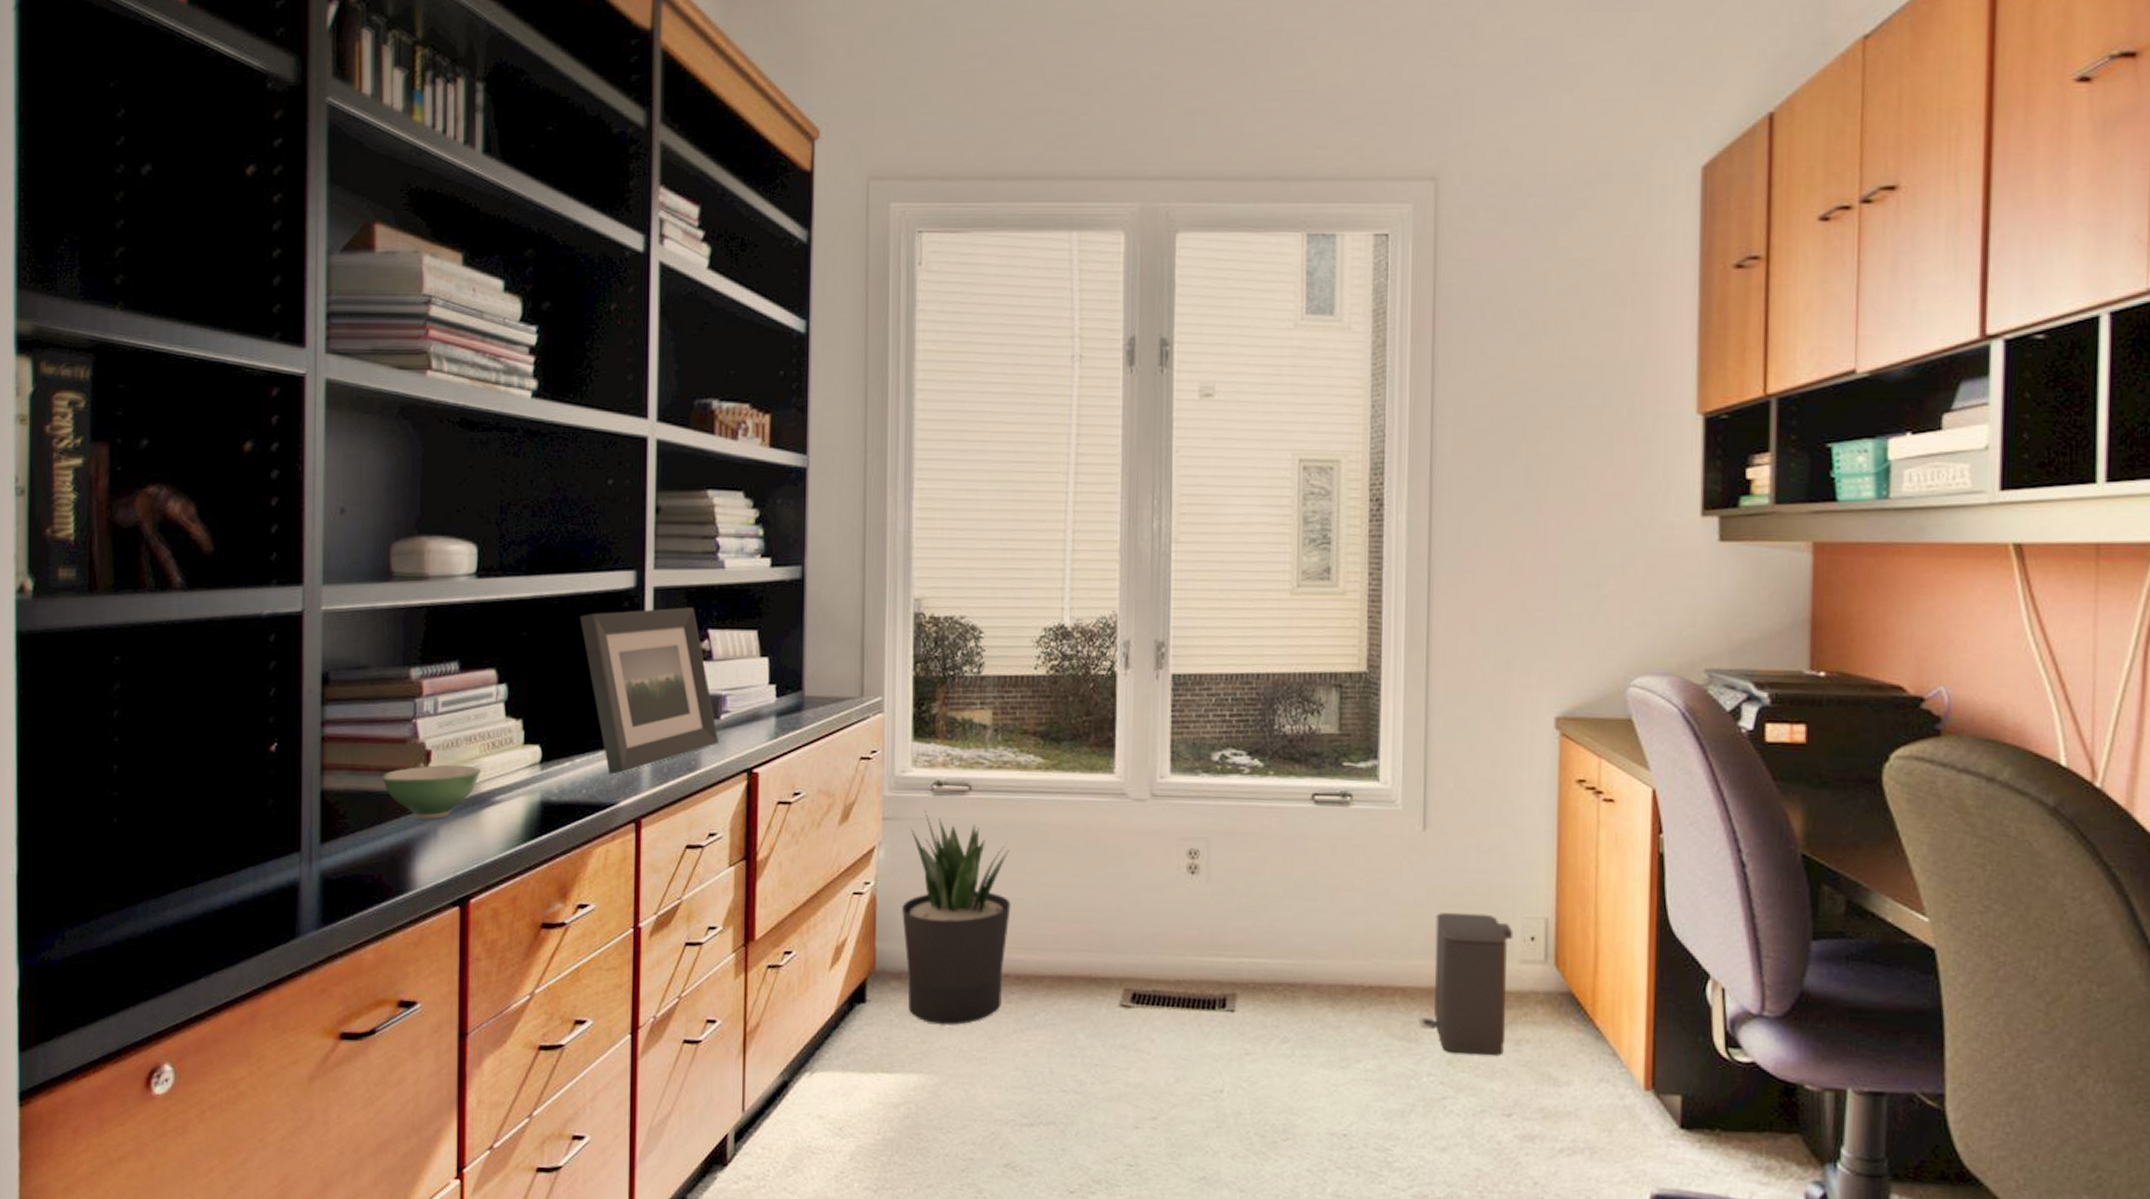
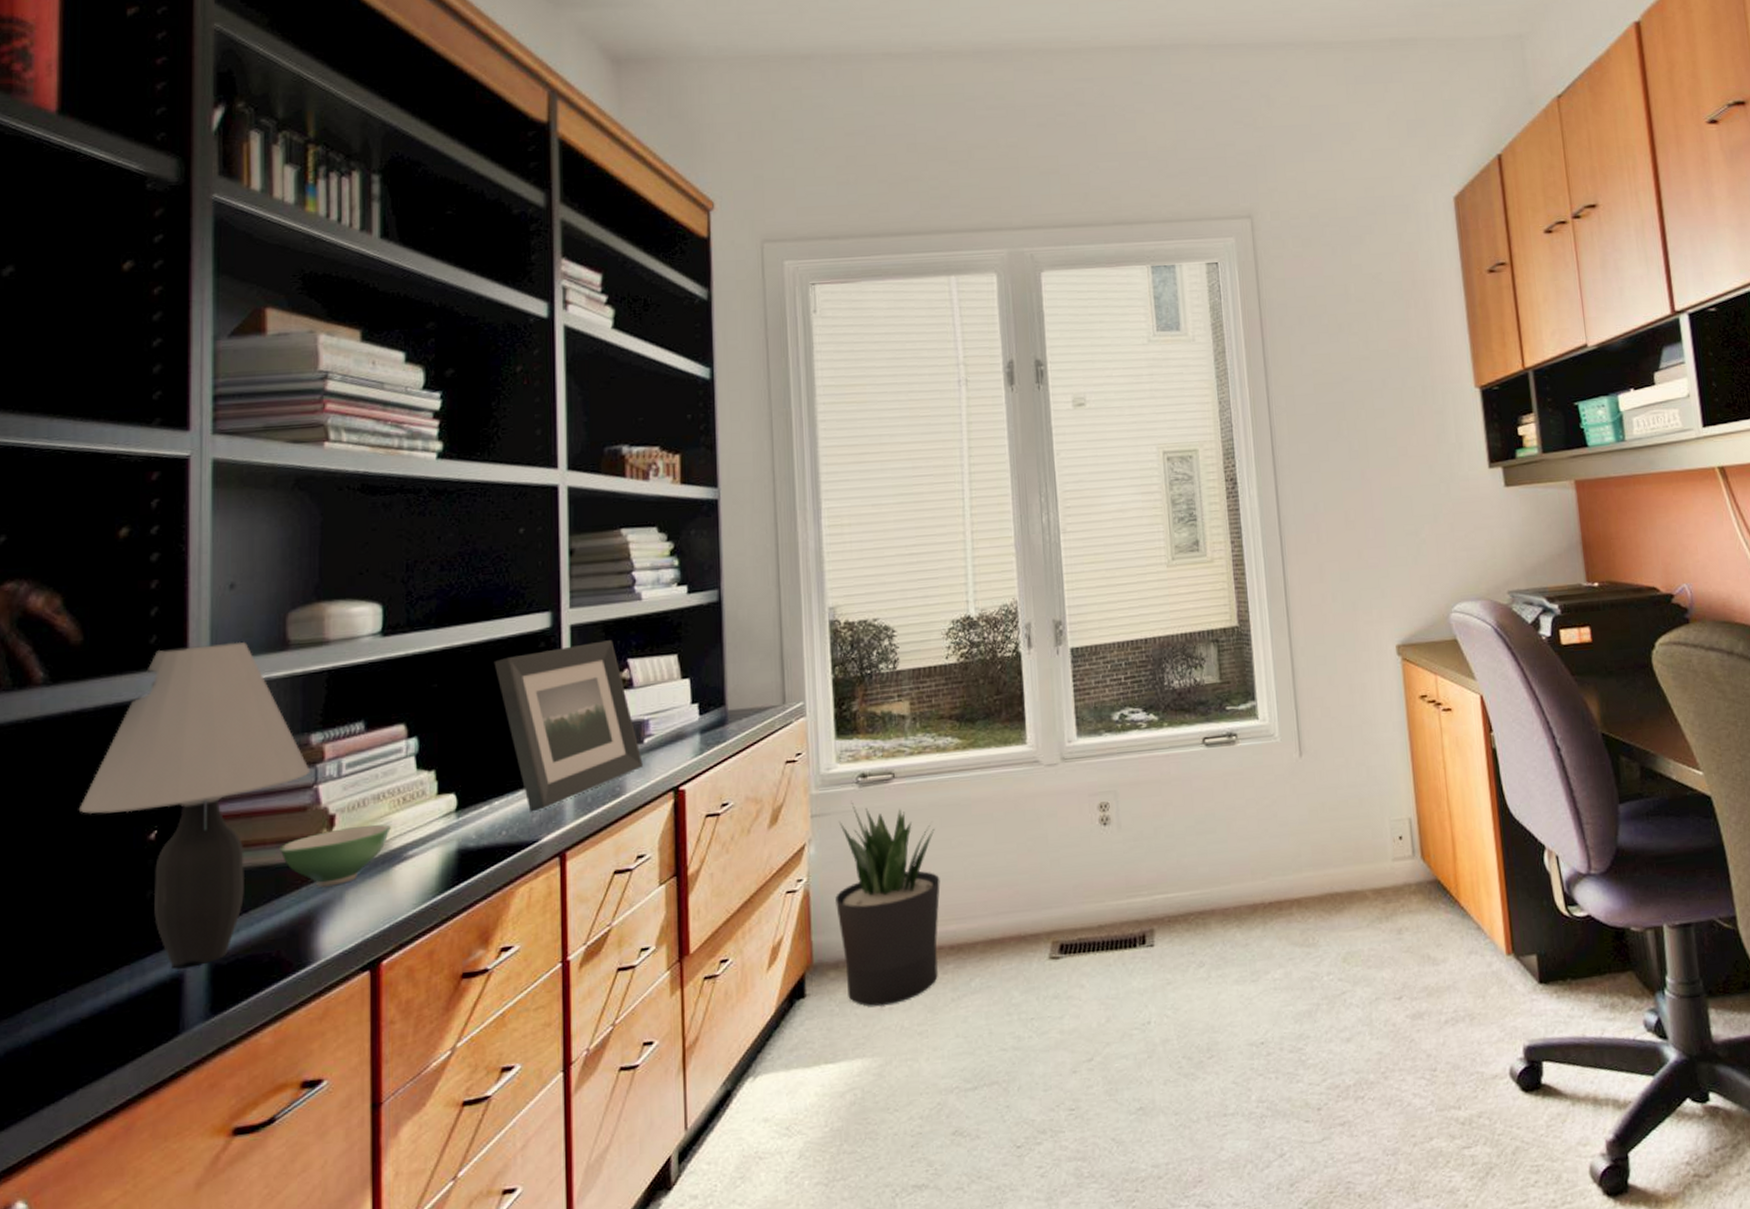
table lamp: none [211,567,410,878] -> present [78,641,311,969]
pedal bin: present [1419,912,1513,1055] -> none [1315,822,1389,951]

